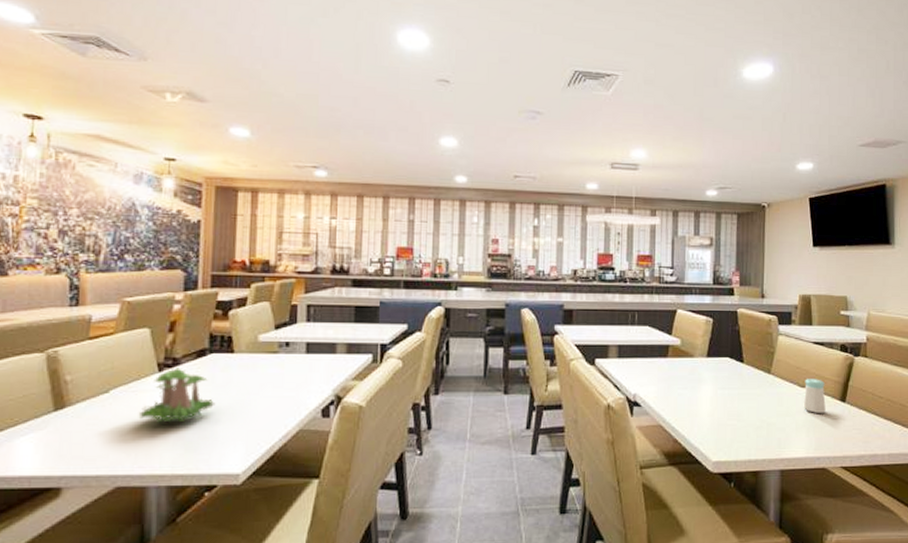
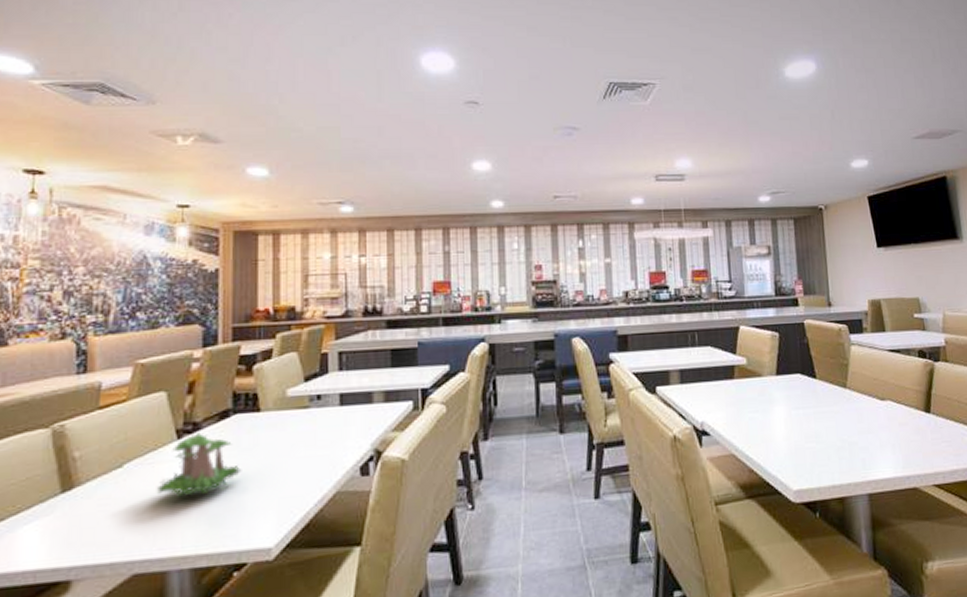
salt shaker: present [803,379,826,413] -> none [884,389,910,428]

